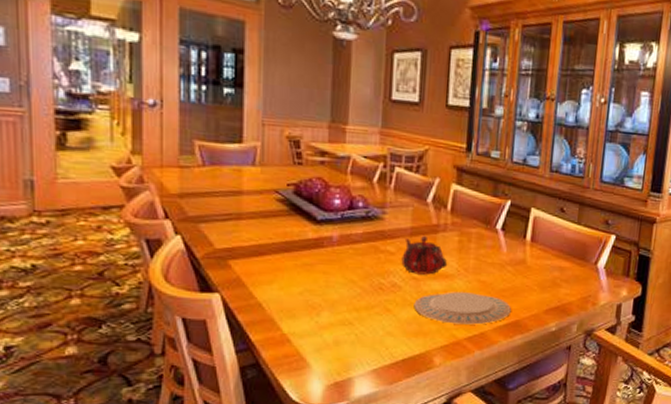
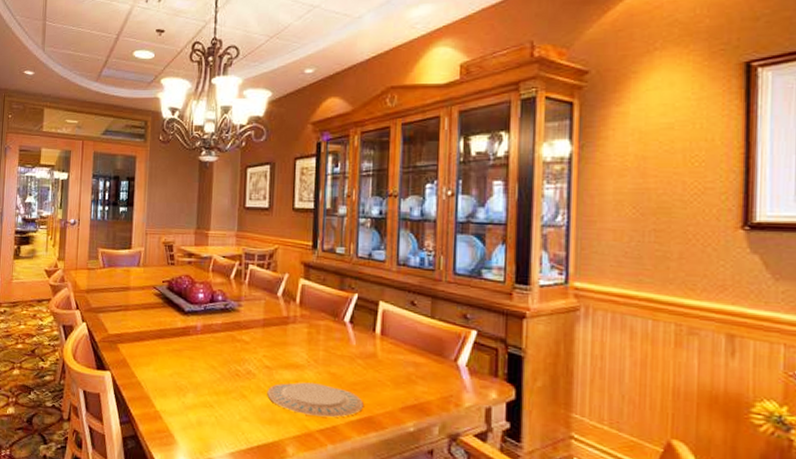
teapot: present [401,235,447,275] -> none [255,326,297,364]

